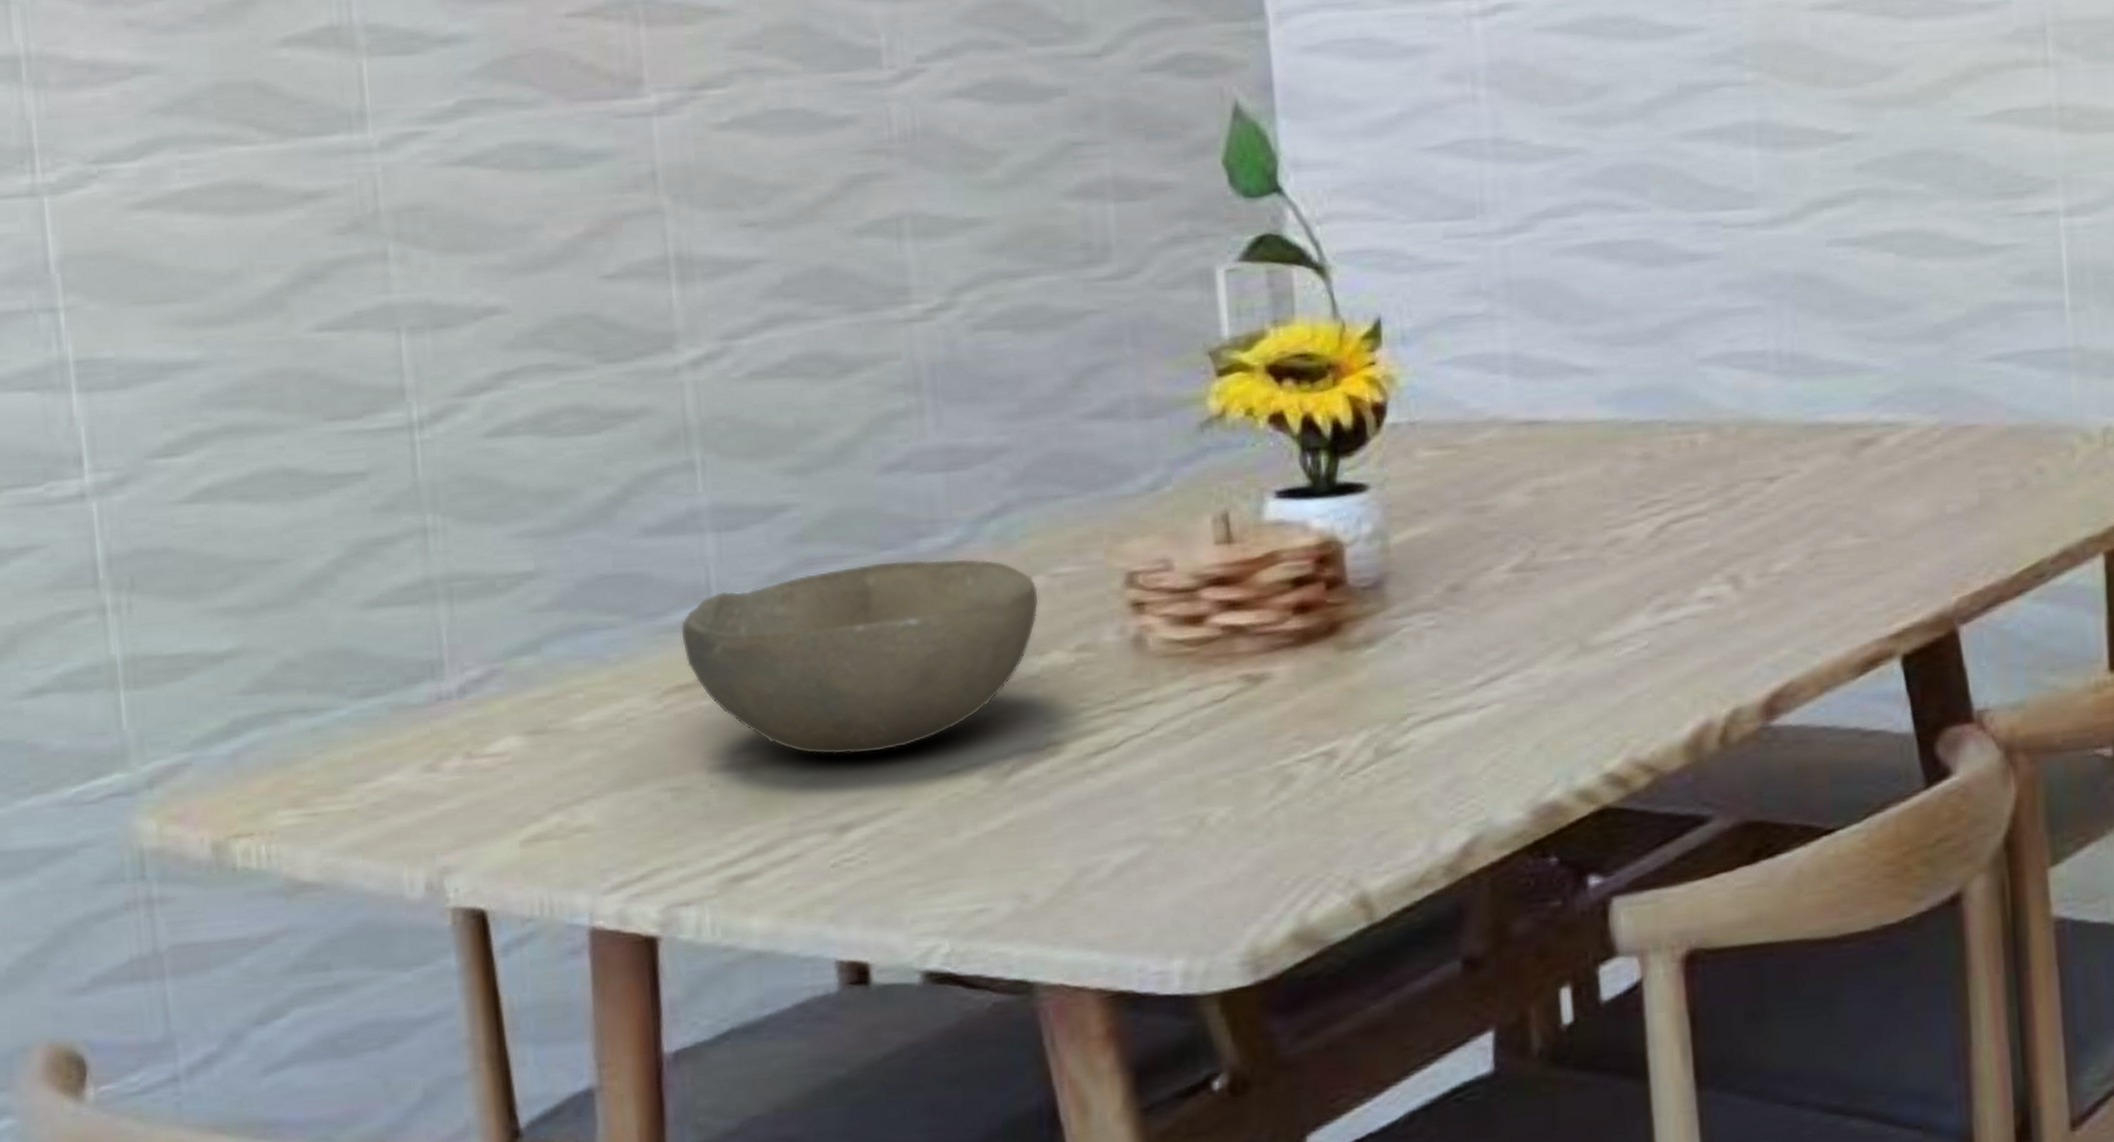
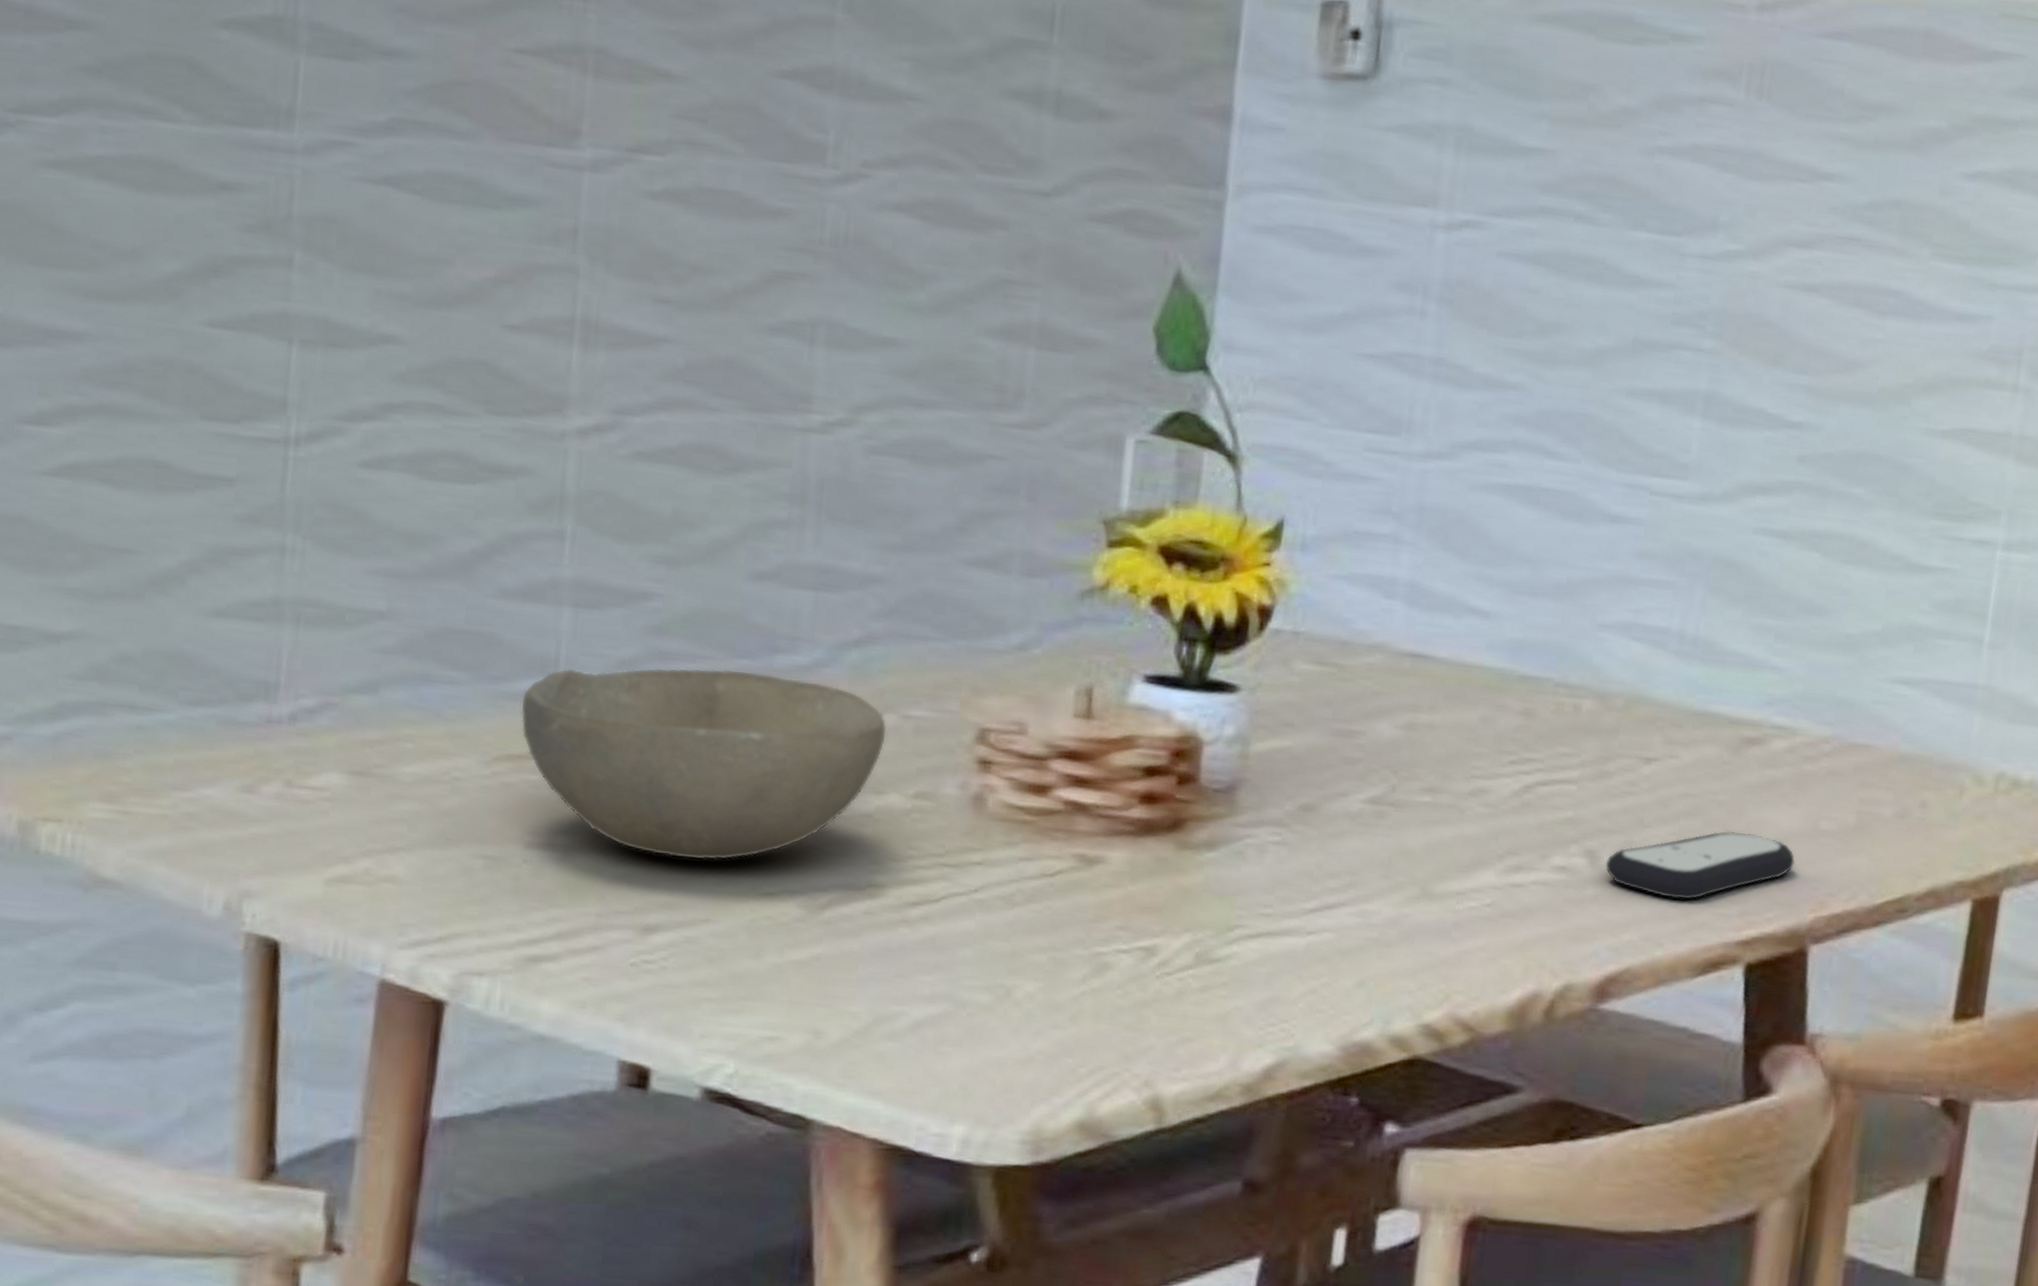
remote control: none [1749,530,1930,607] -> present [1605,831,1795,900]

